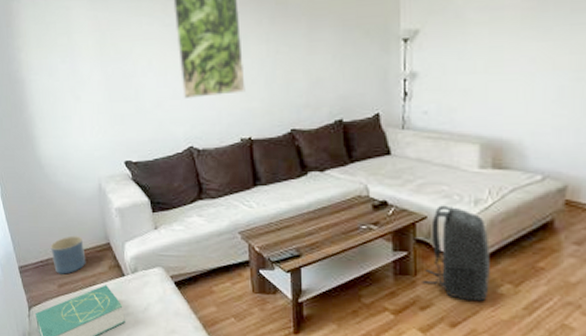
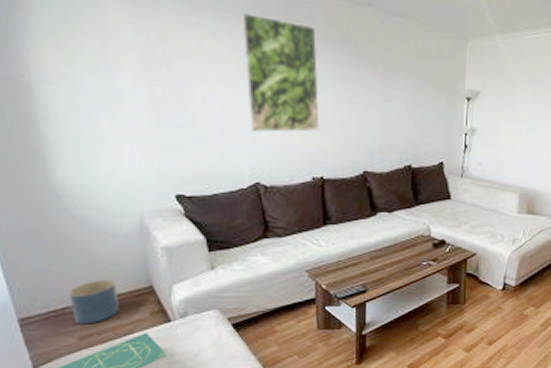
backpack: present [422,205,490,302] -> none [469,243,521,323]

